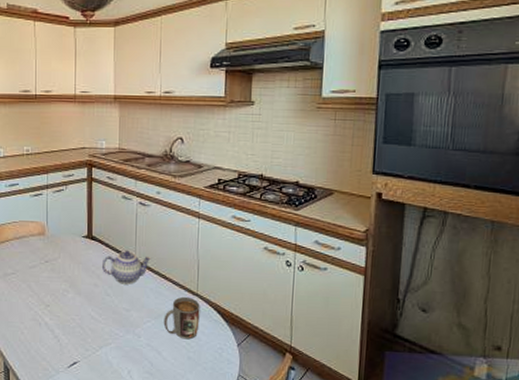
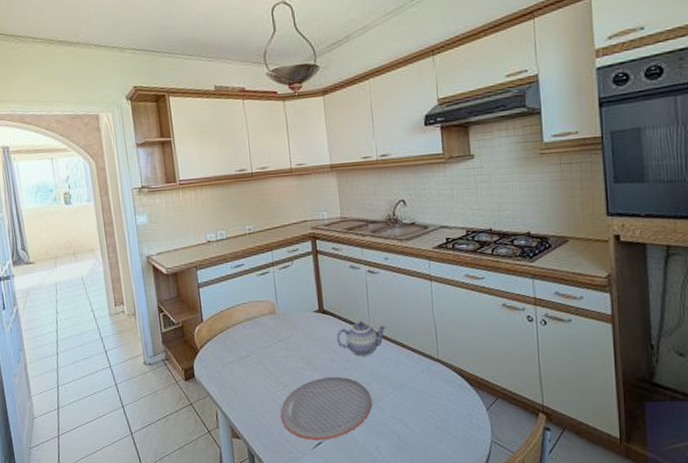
plate: none [39,300,129,361] -> present [280,376,372,441]
mug: present [163,296,200,340] -> none [406,363,444,408]

